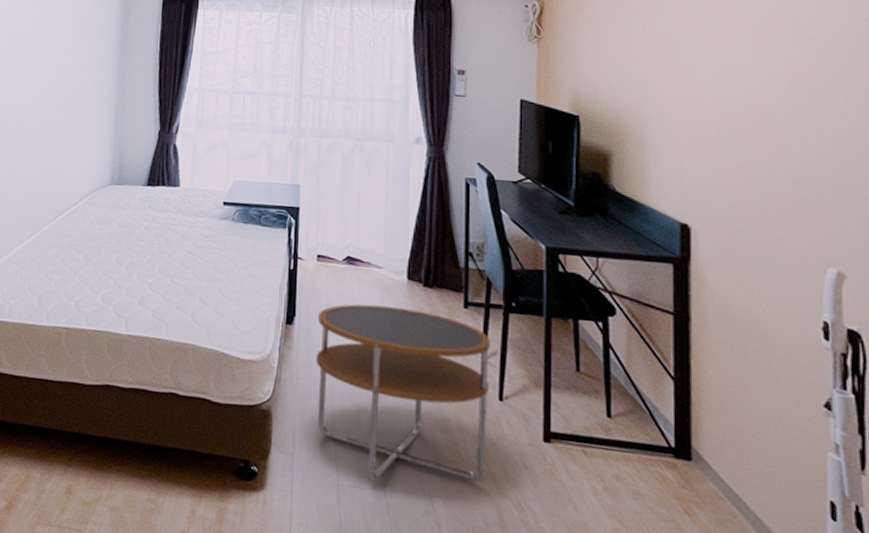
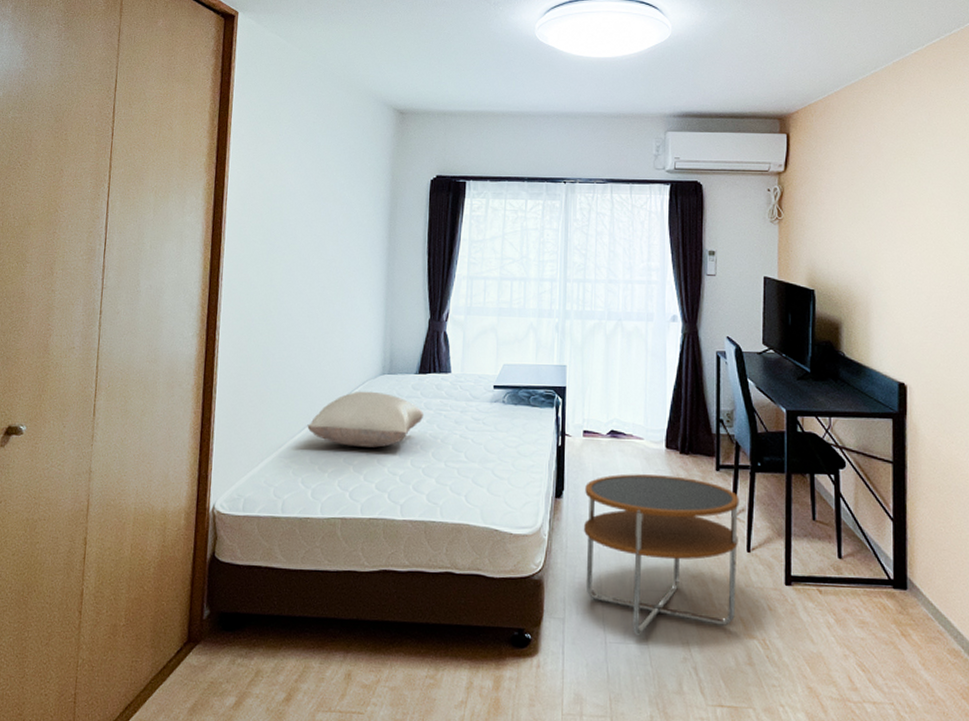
pillow: none [36,200,152,259] -> present [307,391,424,448]

